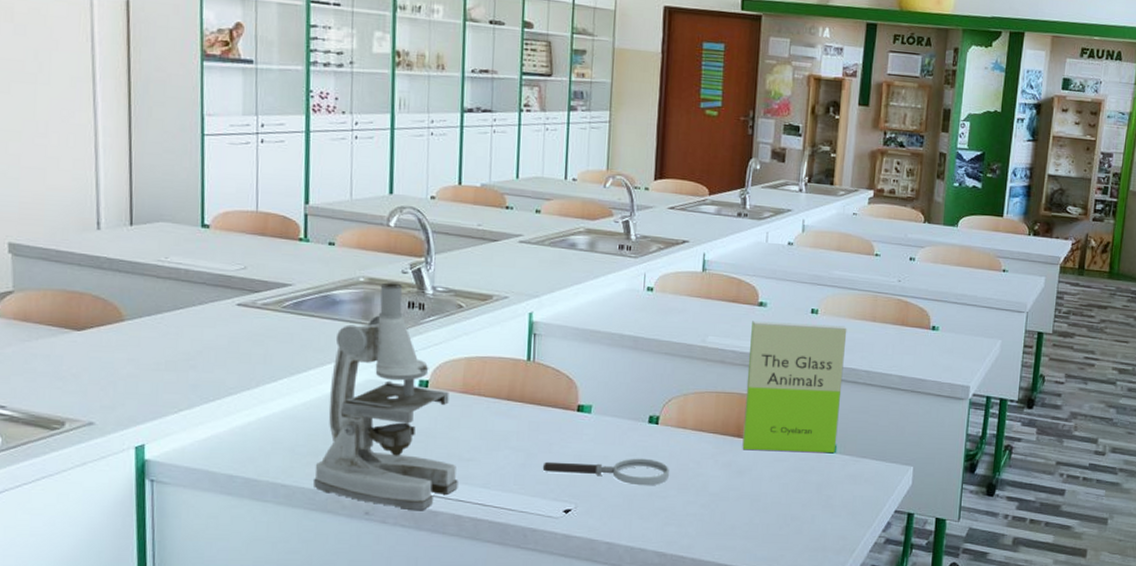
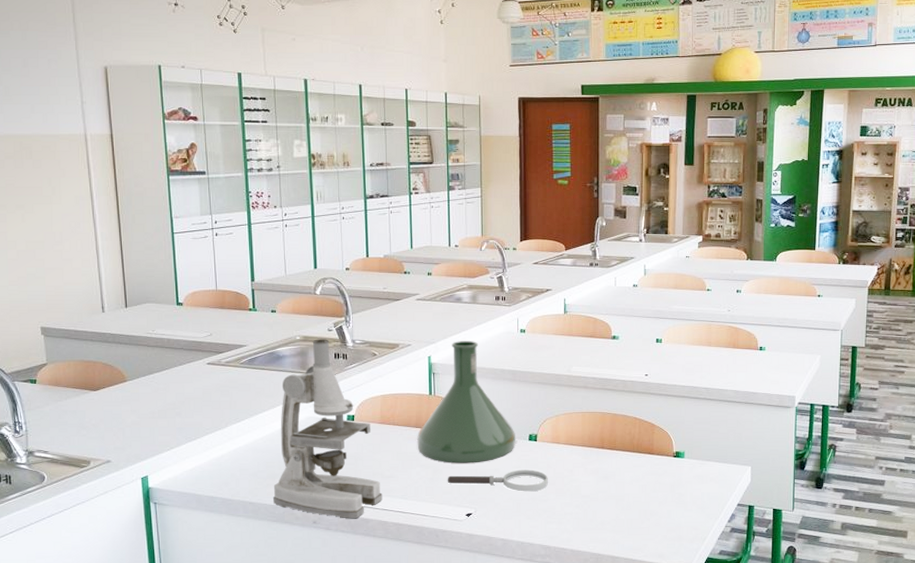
flask: none [507,296,633,447] -> present [417,341,516,463]
book: present [742,321,847,454] -> none [606,351,687,459]

